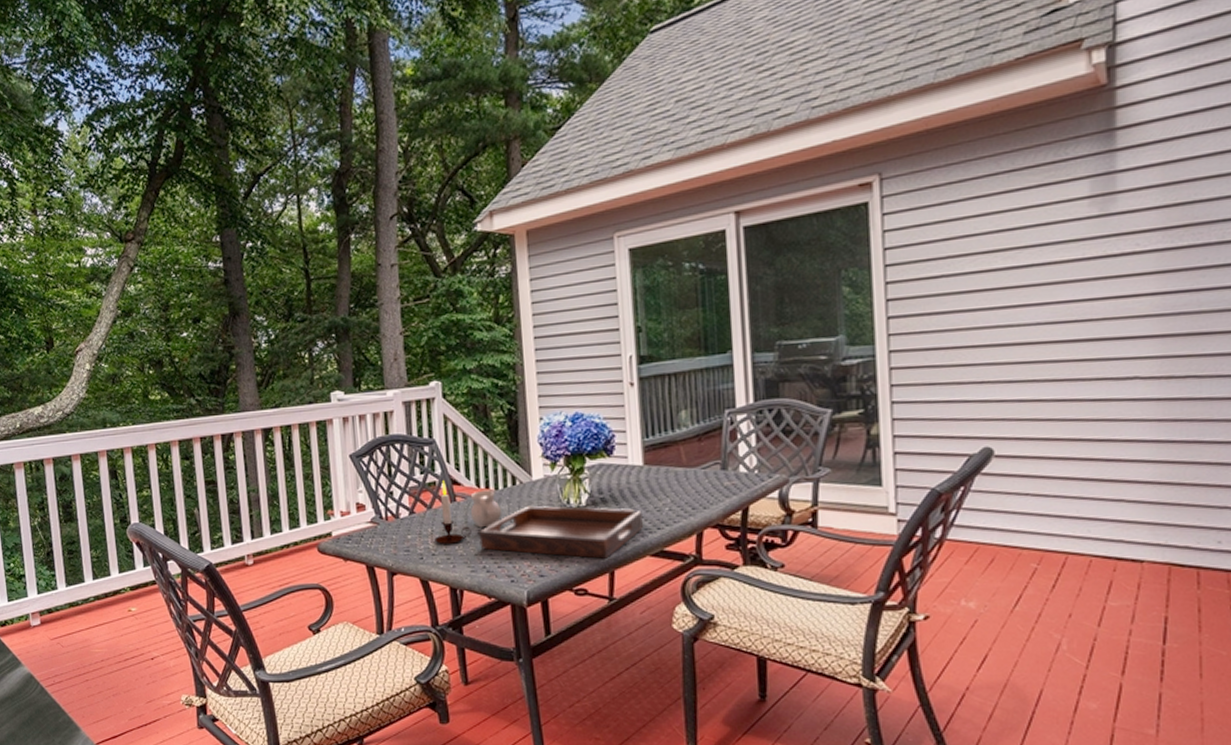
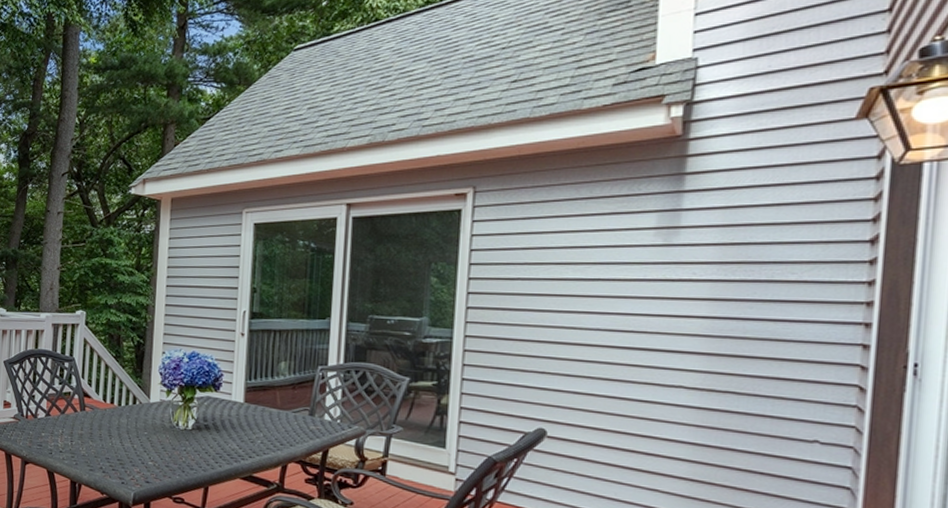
candle: present [434,480,472,545] -> none [63,392,95,446]
cream pitcher: present [470,490,503,527] -> none [95,404,122,435]
serving tray: present [479,505,643,559] -> none [100,422,238,476]

